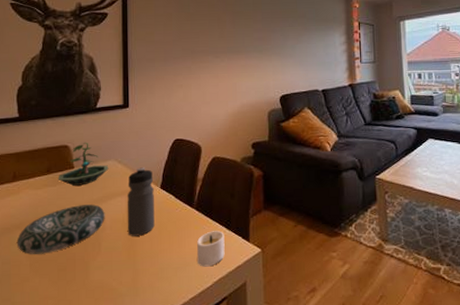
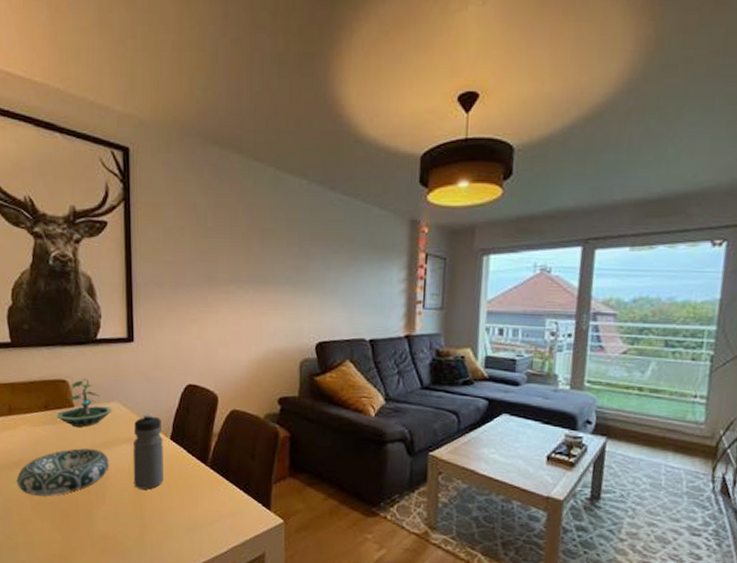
candle: present [197,231,225,267] -> none [211,493,242,532]

